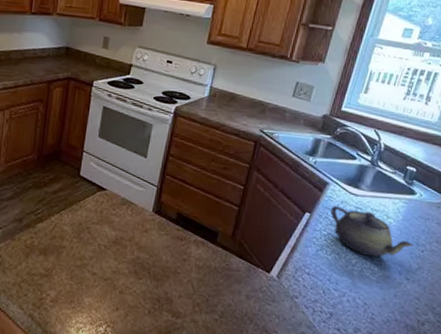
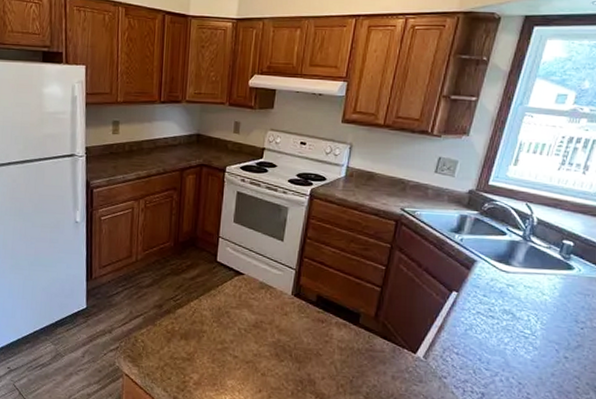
teapot: present [330,206,414,258] -> none [479,284,572,336]

